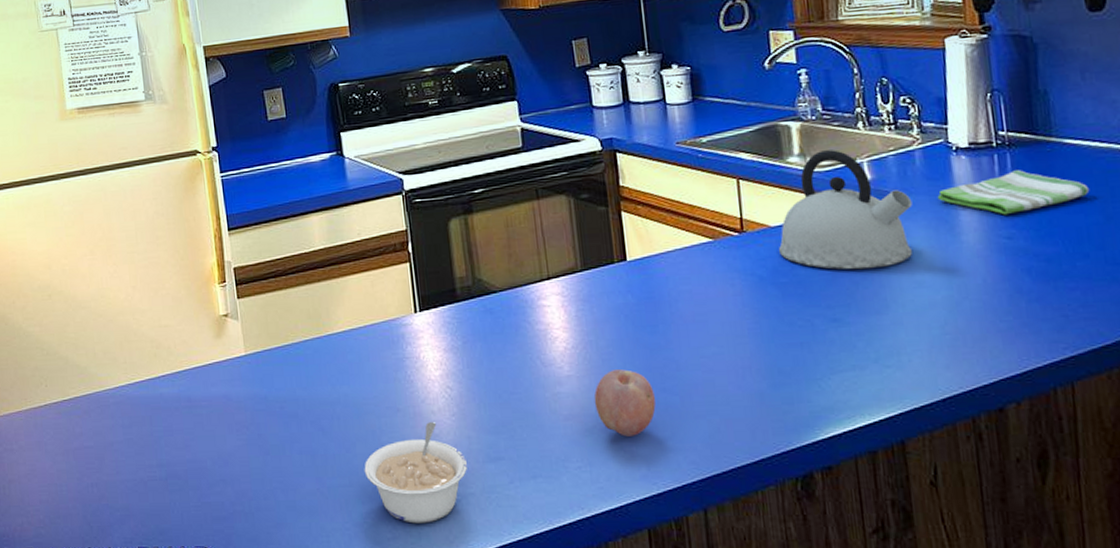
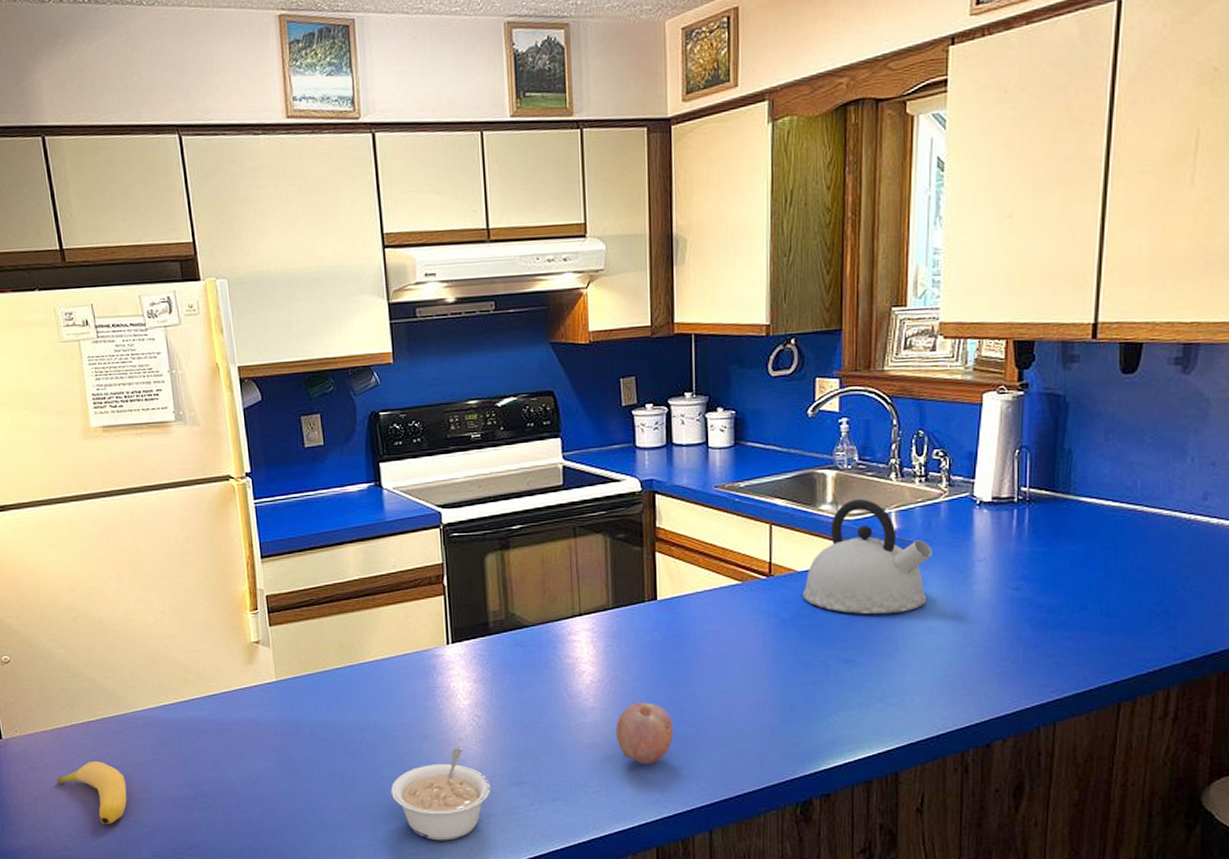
banana: none [30,441,99,508] -> present [56,760,127,824]
dish towel: present [937,170,1090,215] -> none [956,525,1097,568]

